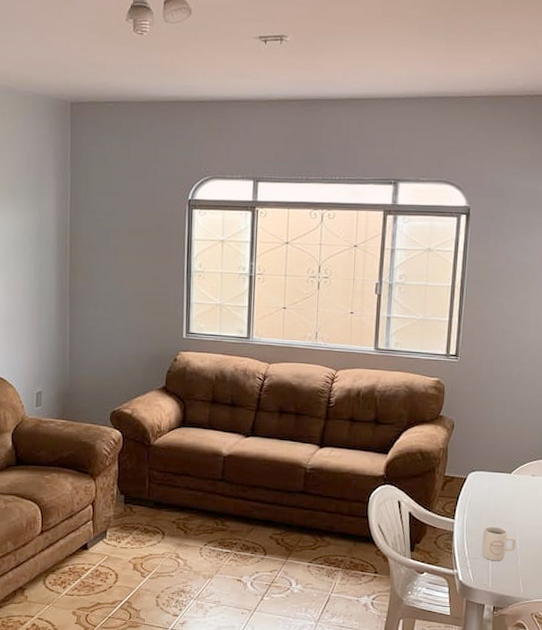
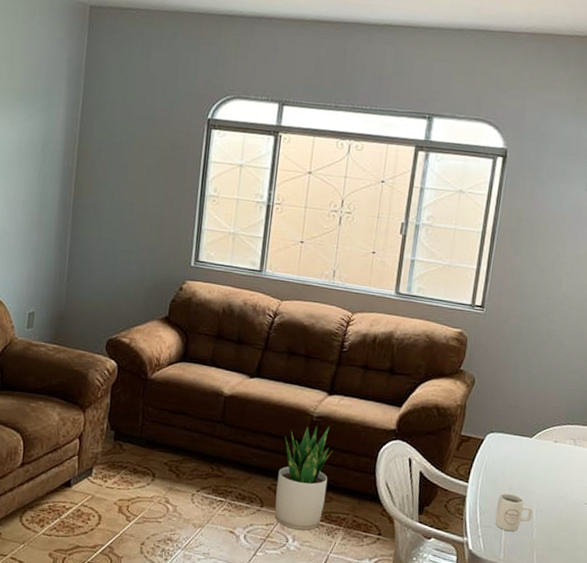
planter: none [277,477,327,574] -> present [274,426,333,531]

